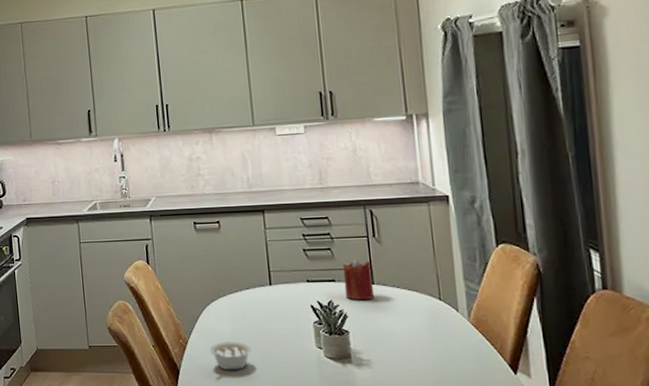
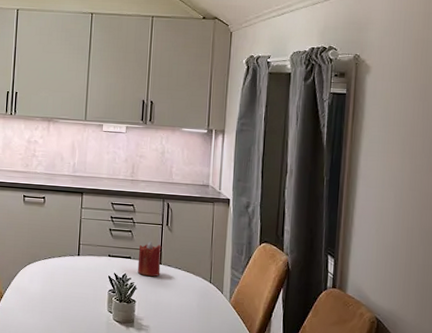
legume: present [209,340,252,371] -> none [20,298,55,324]

